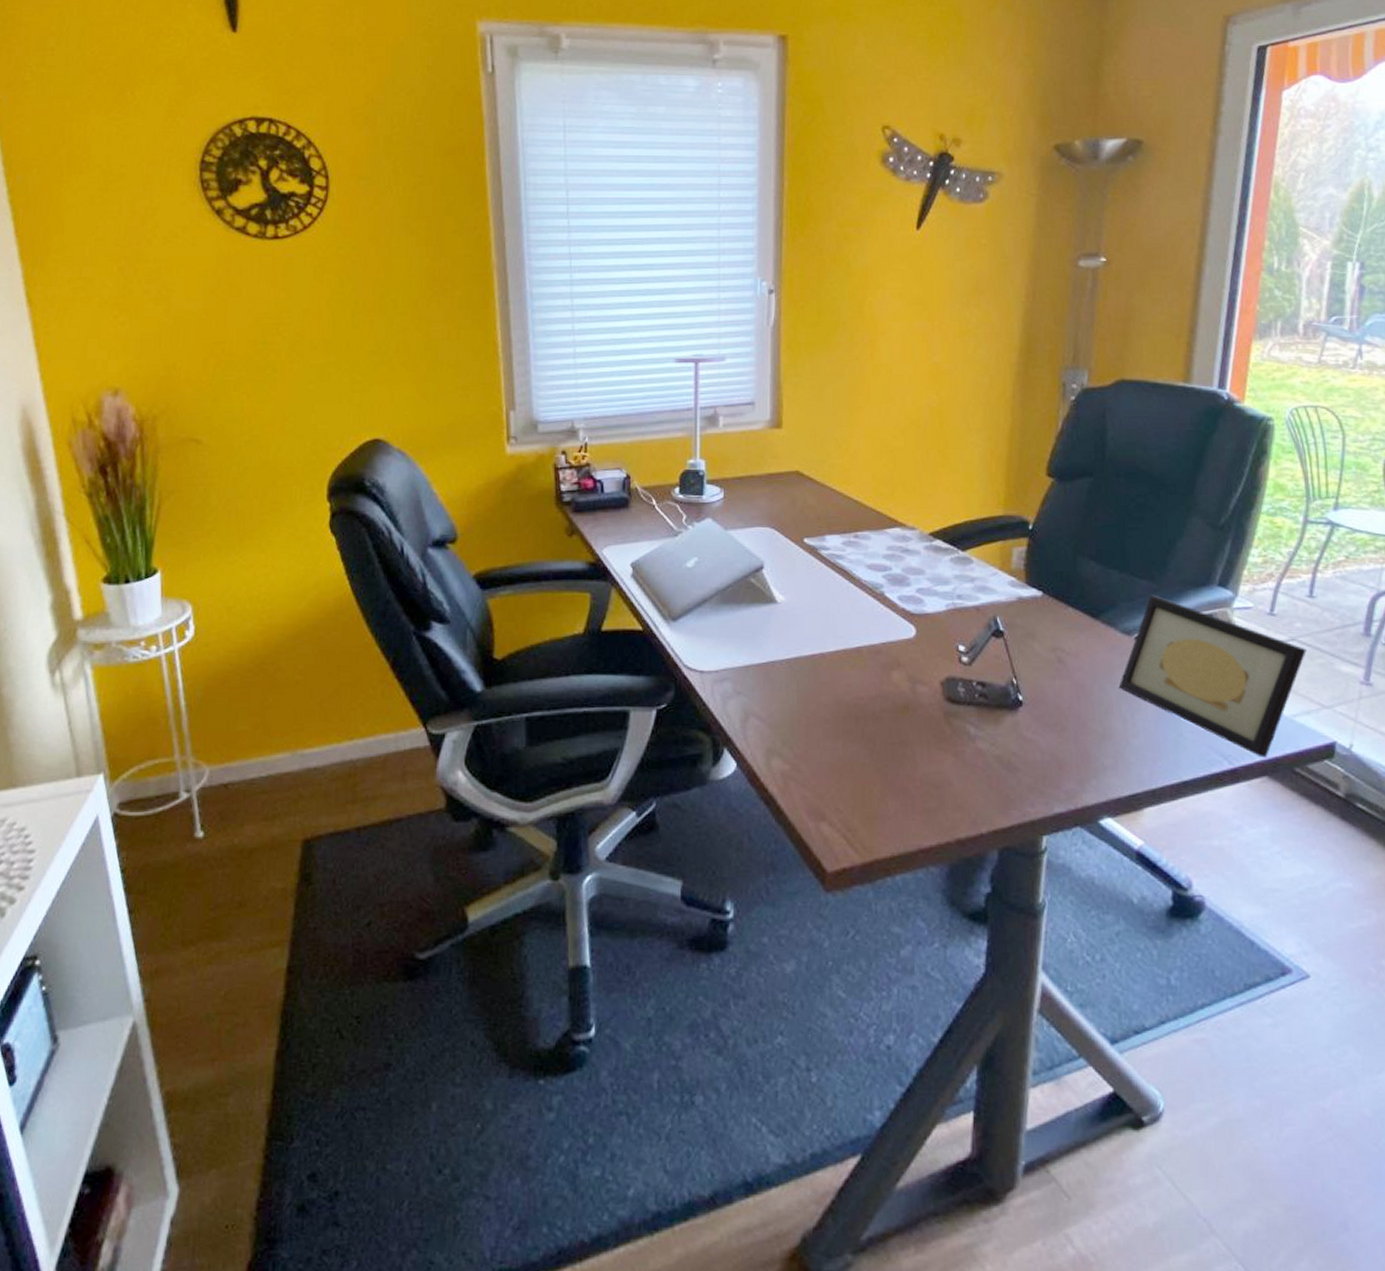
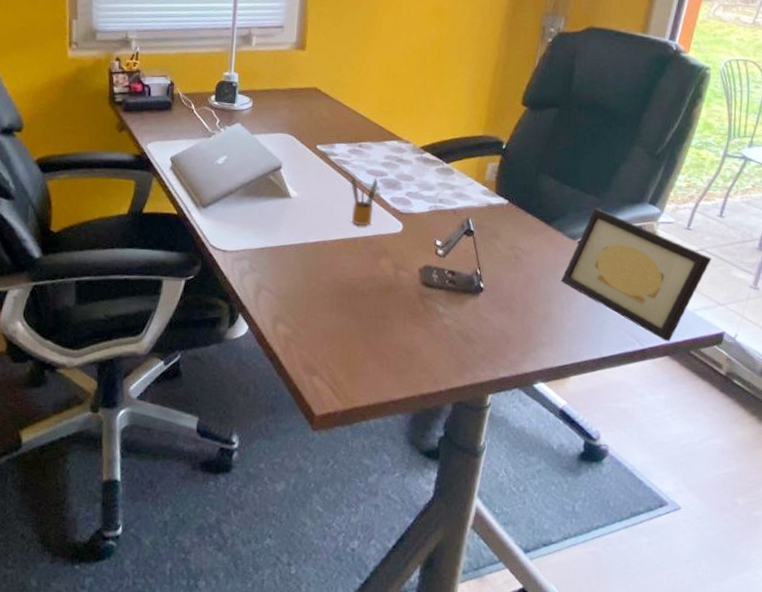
pencil box: none [847,571,882,633] -> present [350,176,379,226]

